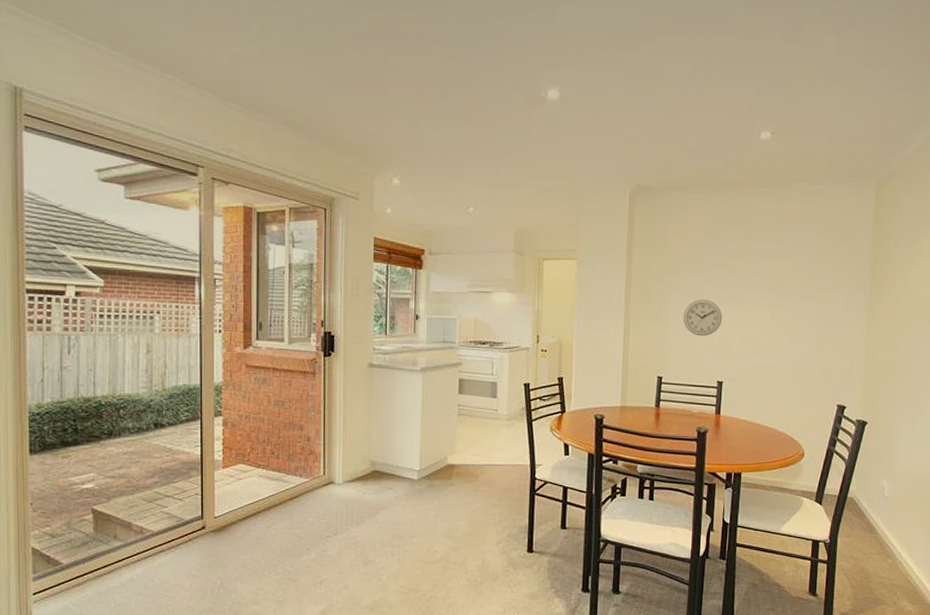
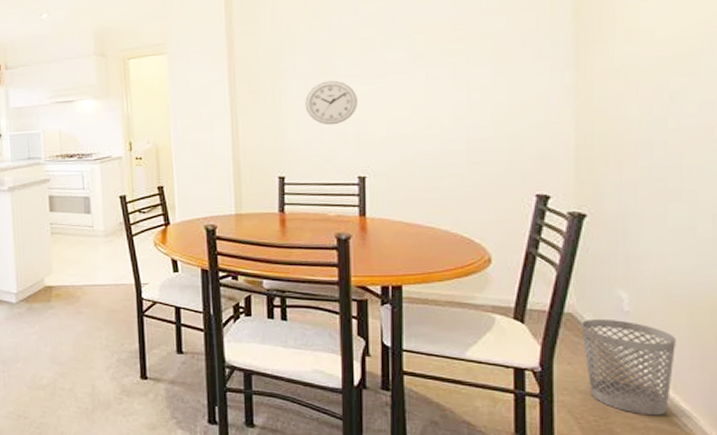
wastebasket: none [857,502,914,576] -> present [581,318,676,416]

